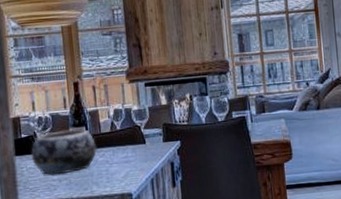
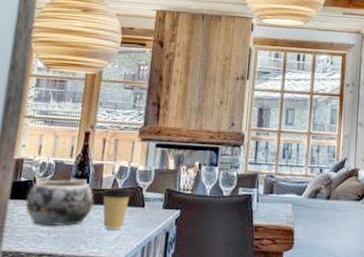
coffee cup: none [102,129,131,169] -> present [102,188,132,230]

